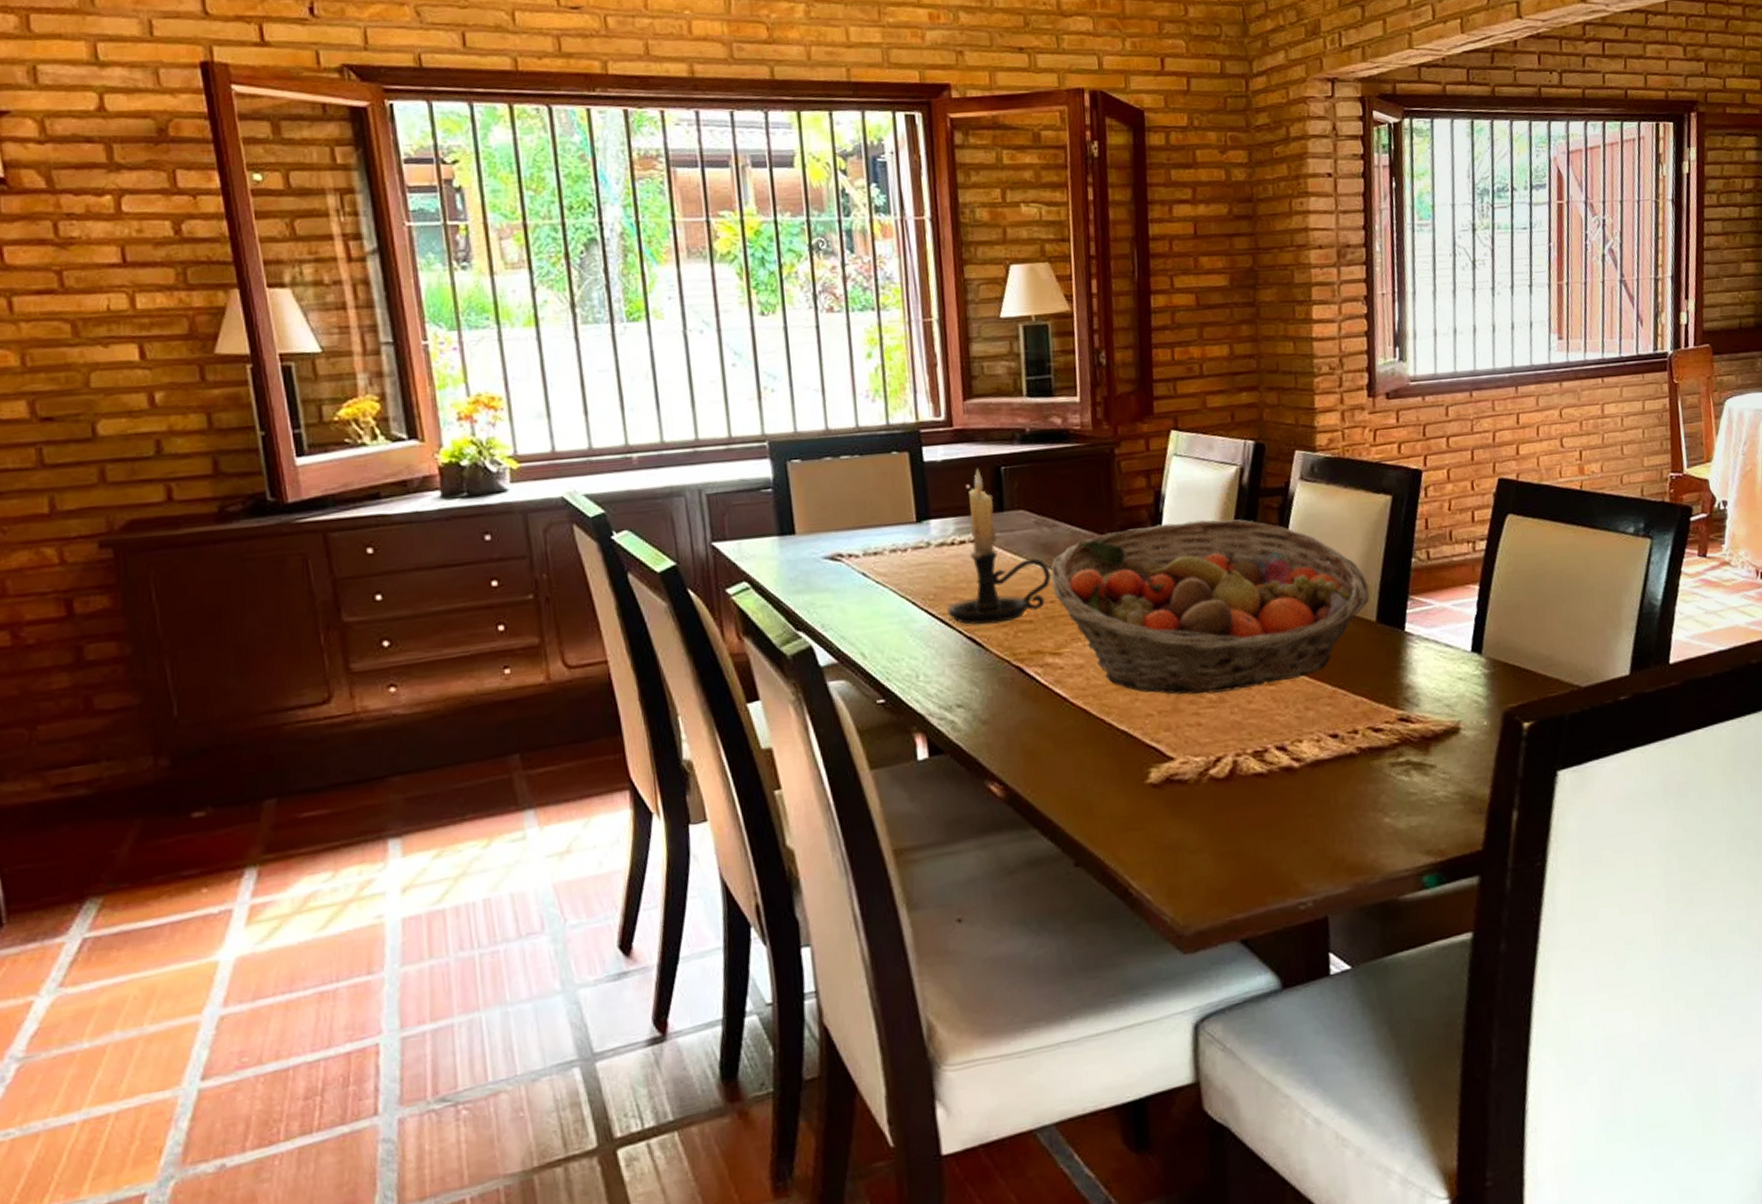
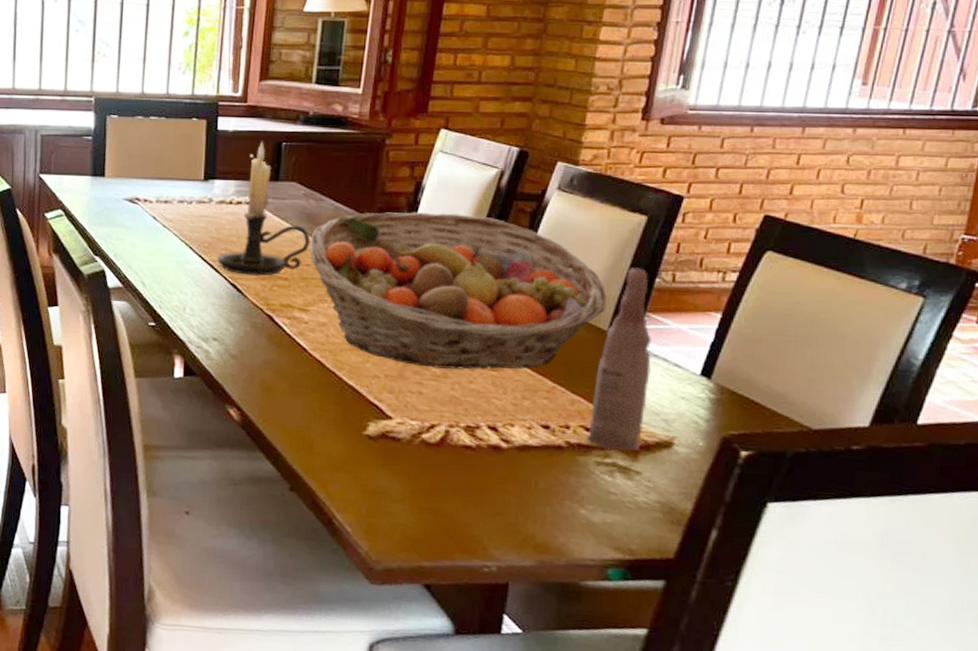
bottle: none [1373,550,1429,749] -> present [586,268,651,452]

